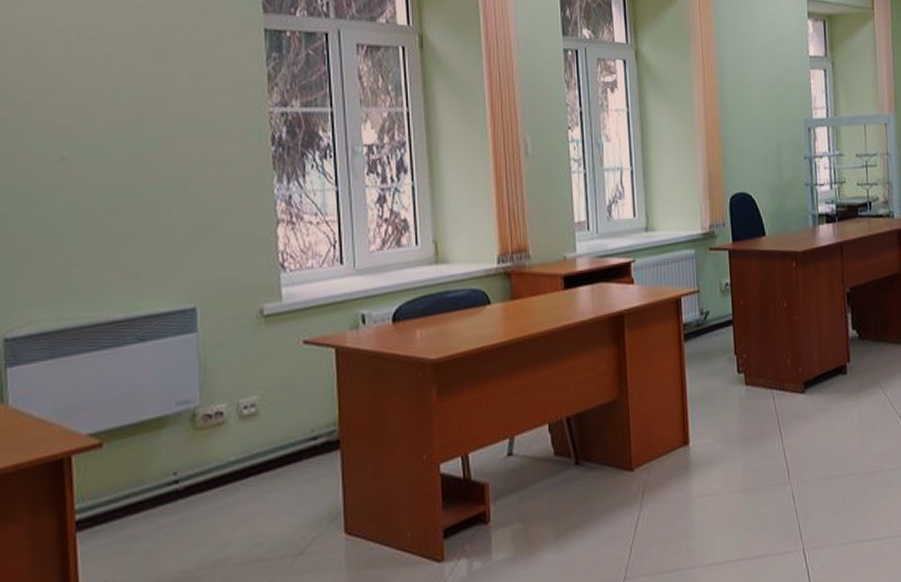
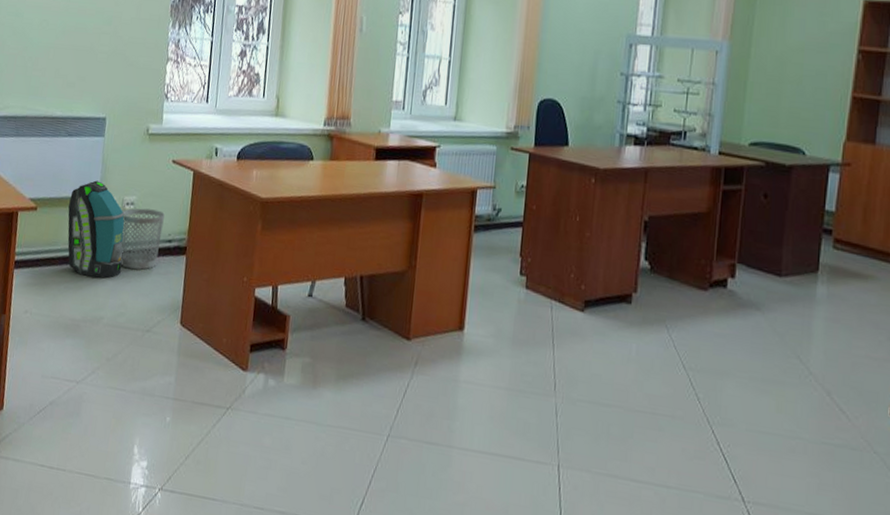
backpack: none [154,388,248,513] -> present [67,180,125,279]
wastebasket: none [238,404,302,487] -> present [120,208,165,270]

